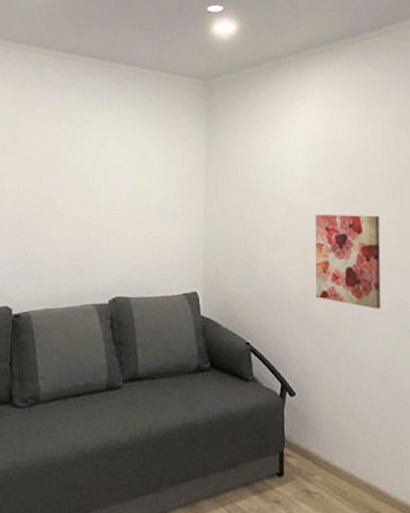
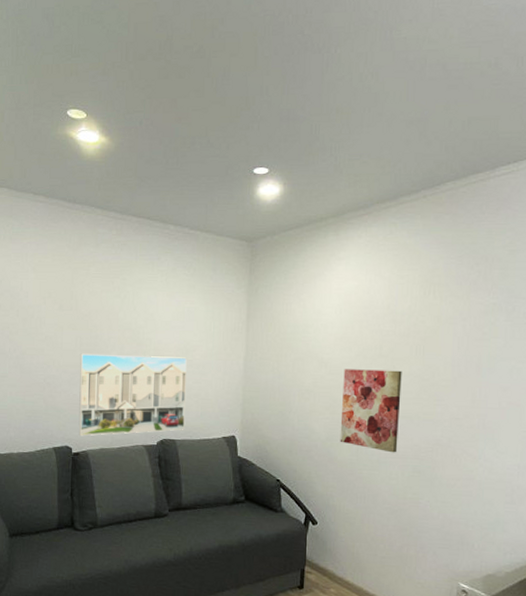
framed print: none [19,201,141,295] -> present [78,353,187,437]

